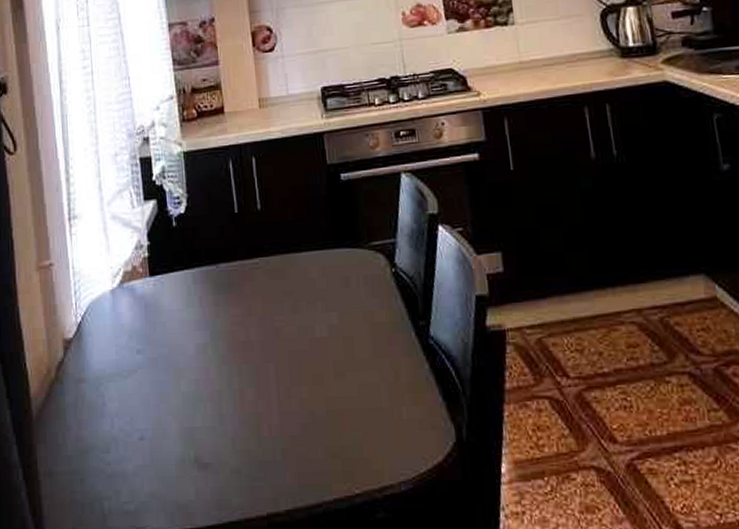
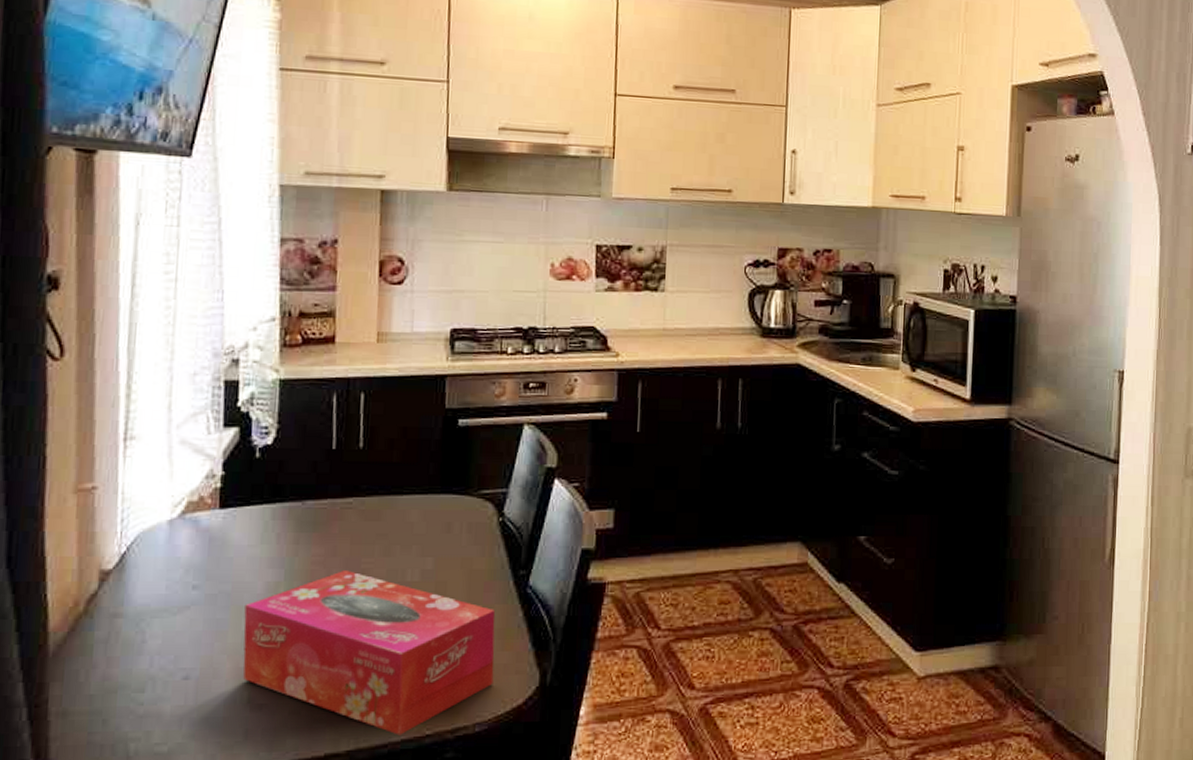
tissue box: none [181,329,411,495] -> present [243,571,496,735]

